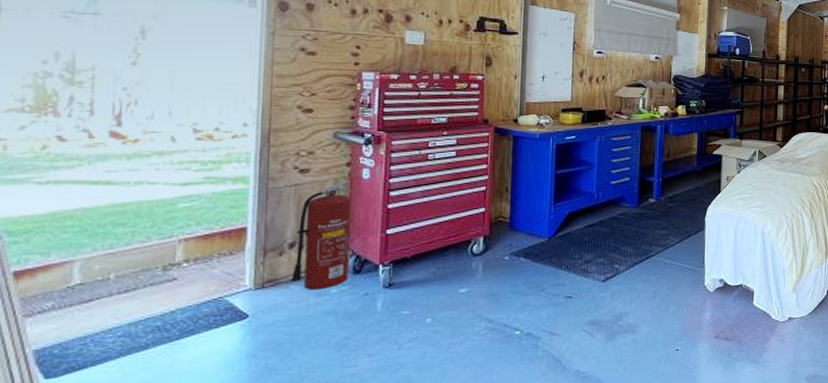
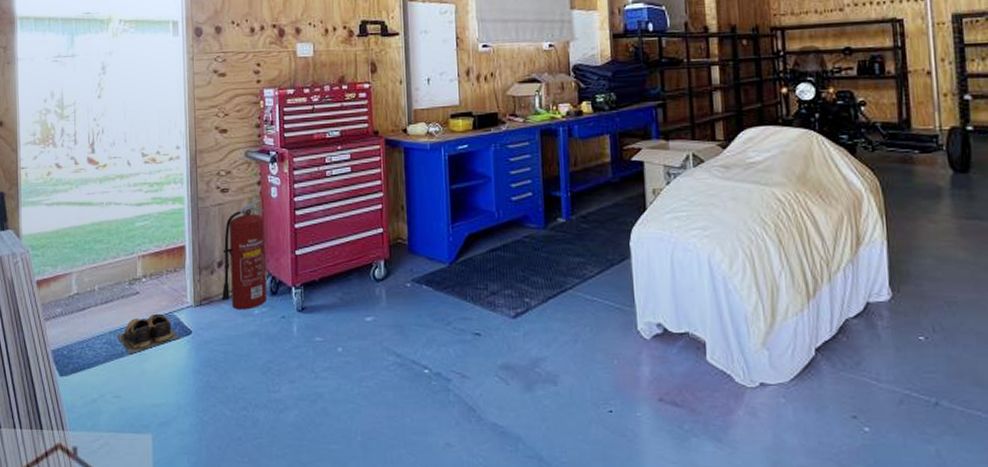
shoes: none [139,299,232,346] -> present [116,313,180,355]

